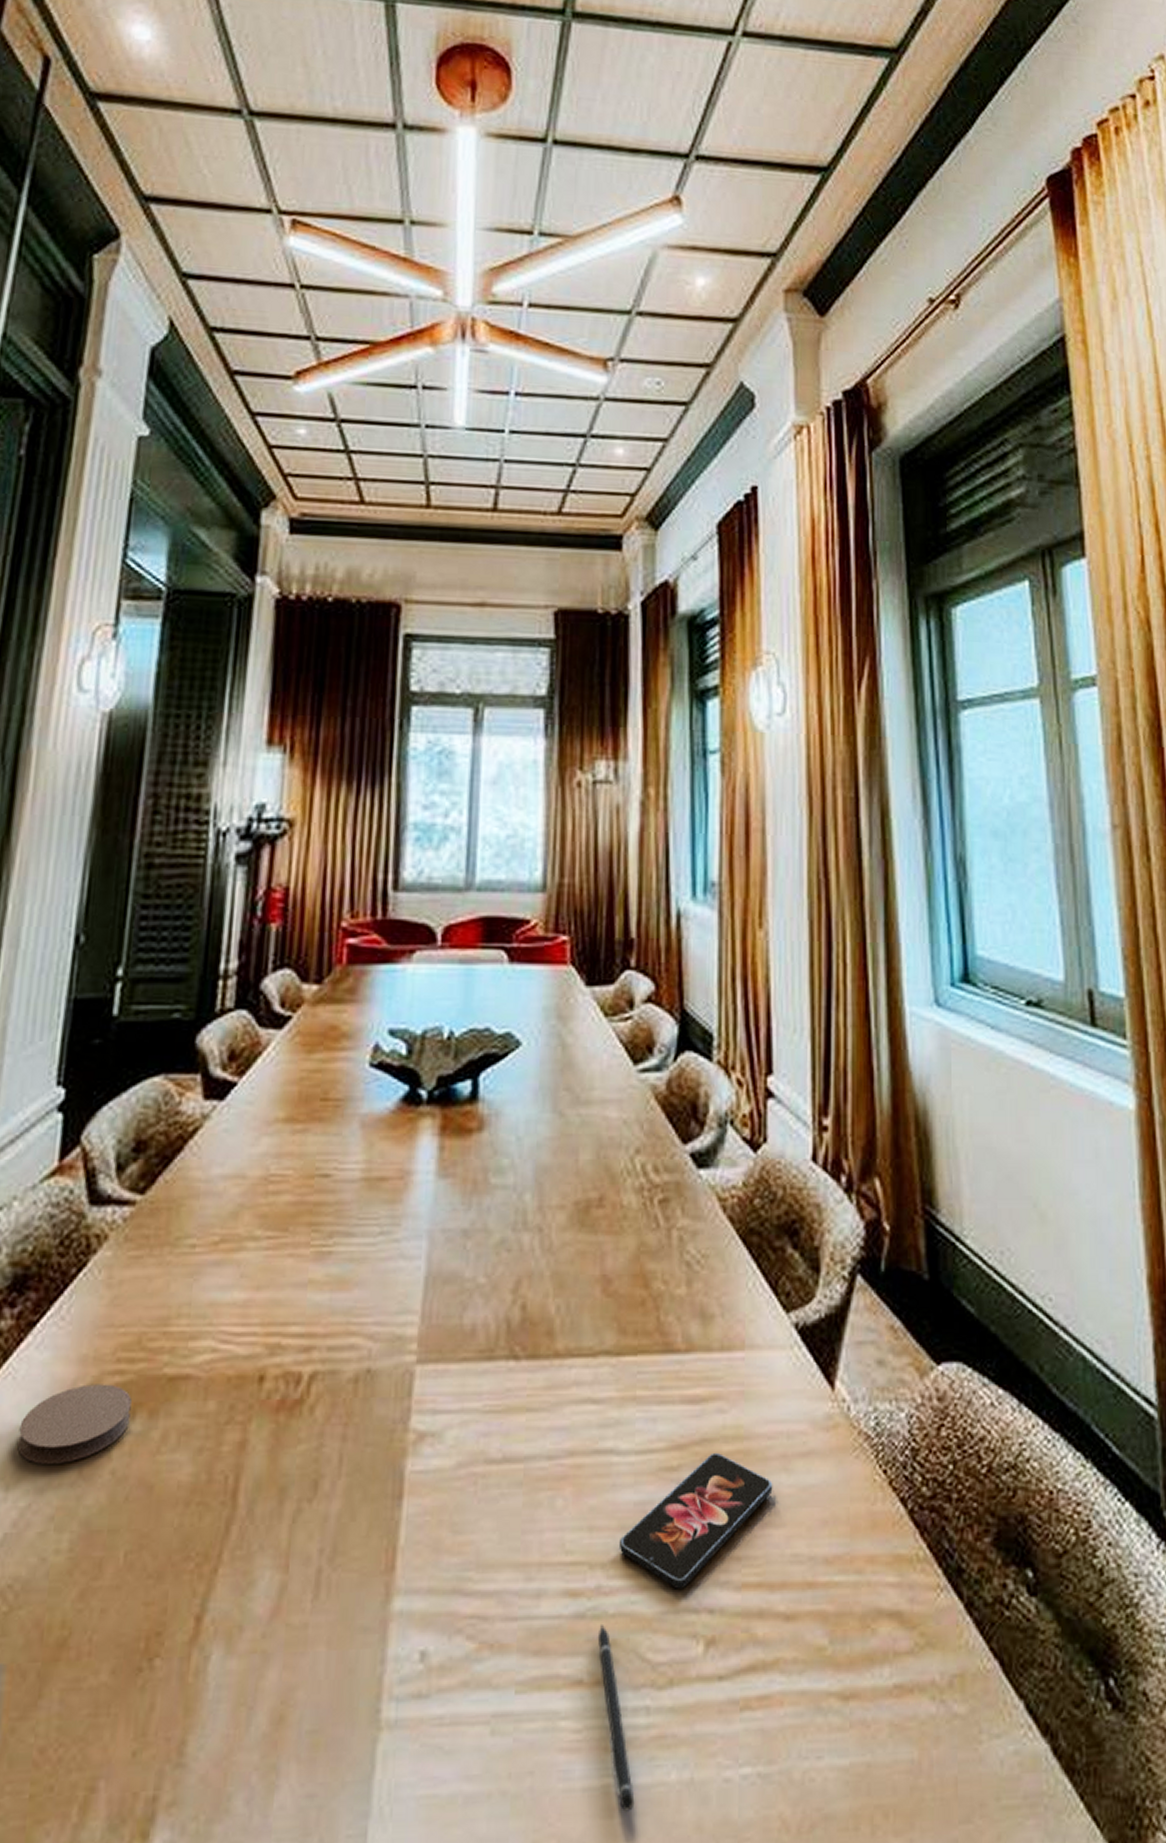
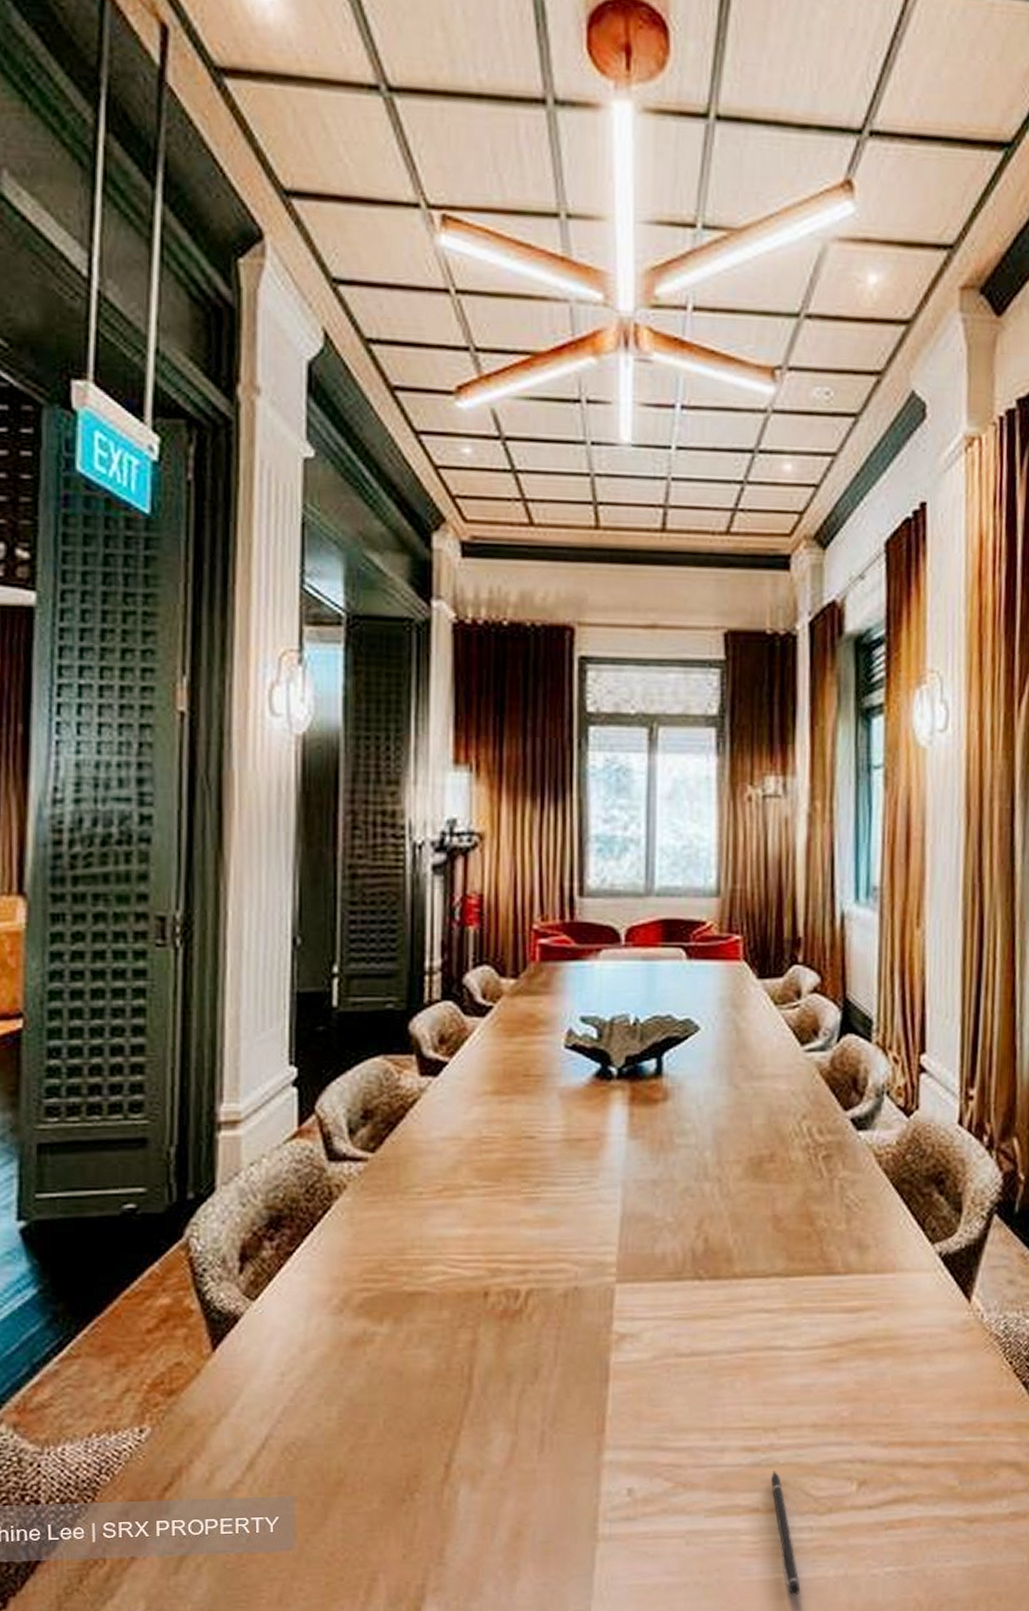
coaster: present [17,1384,132,1464] -> none [288,1298,379,1357]
smartphone: present [618,1452,773,1589] -> none [787,1348,916,1446]

